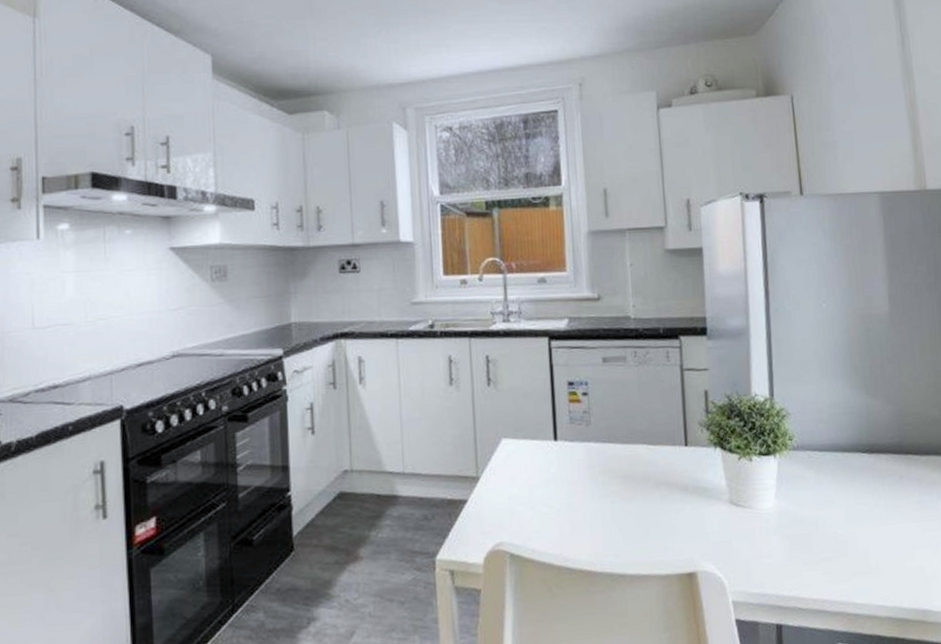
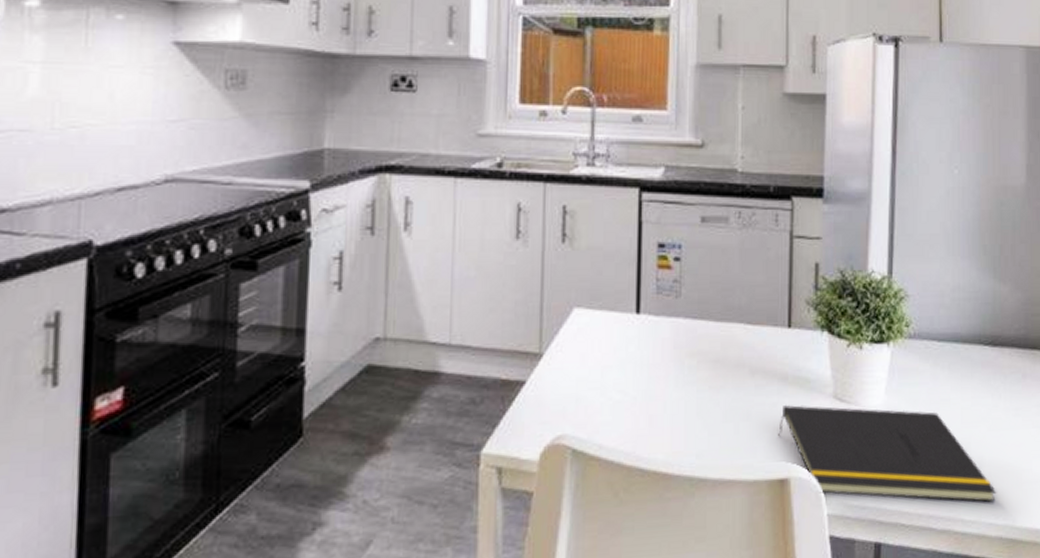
notepad: none [684,510,884,588] -> present [778,404,997,503]

